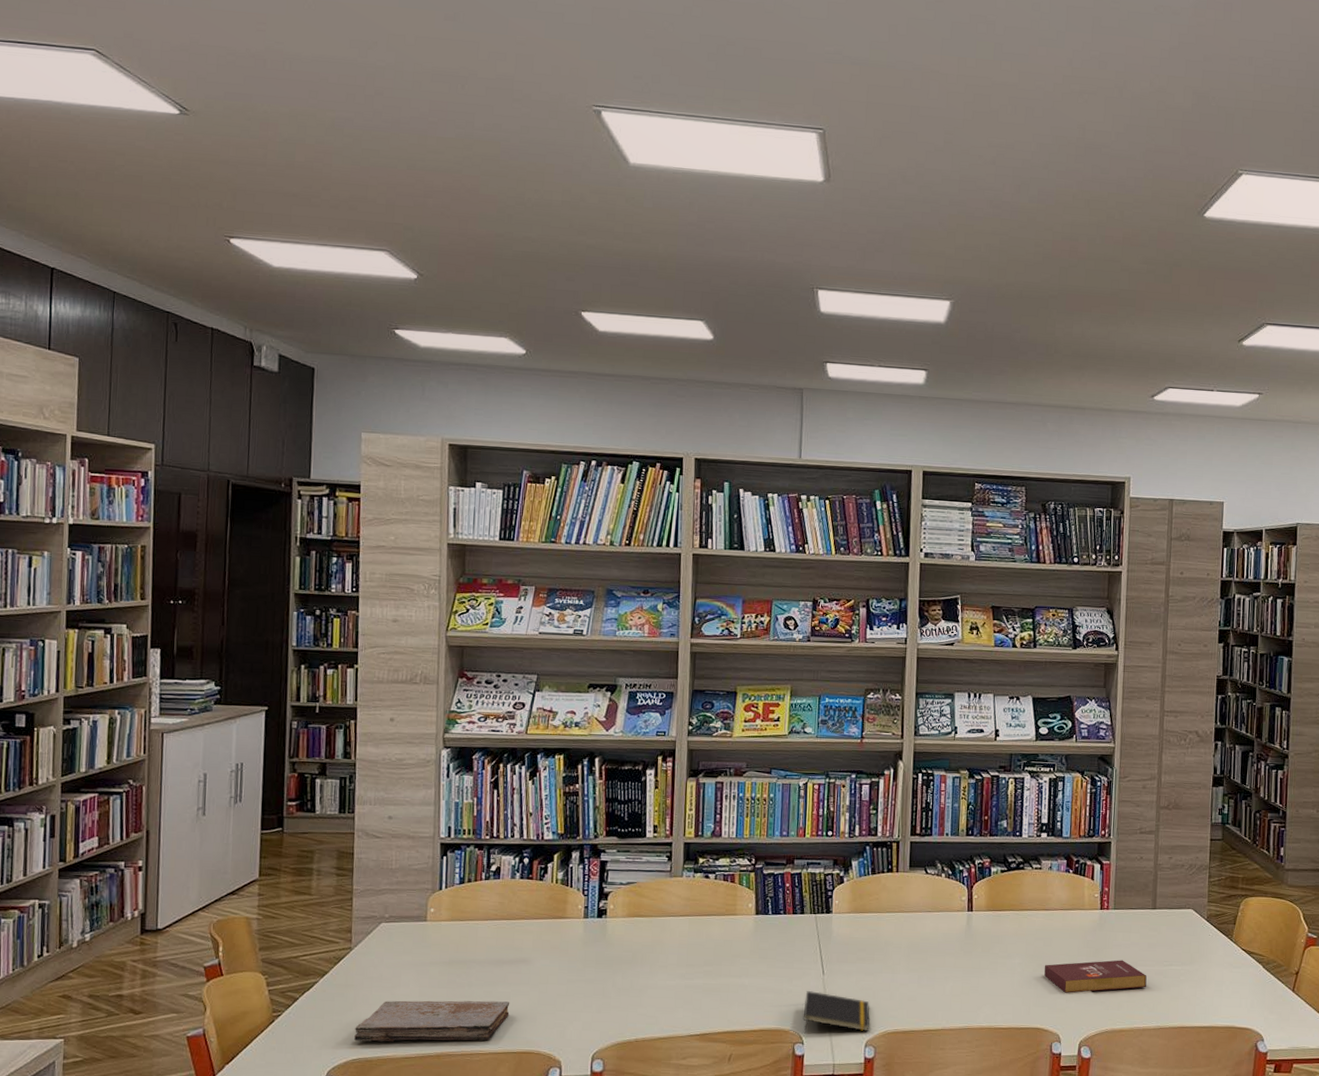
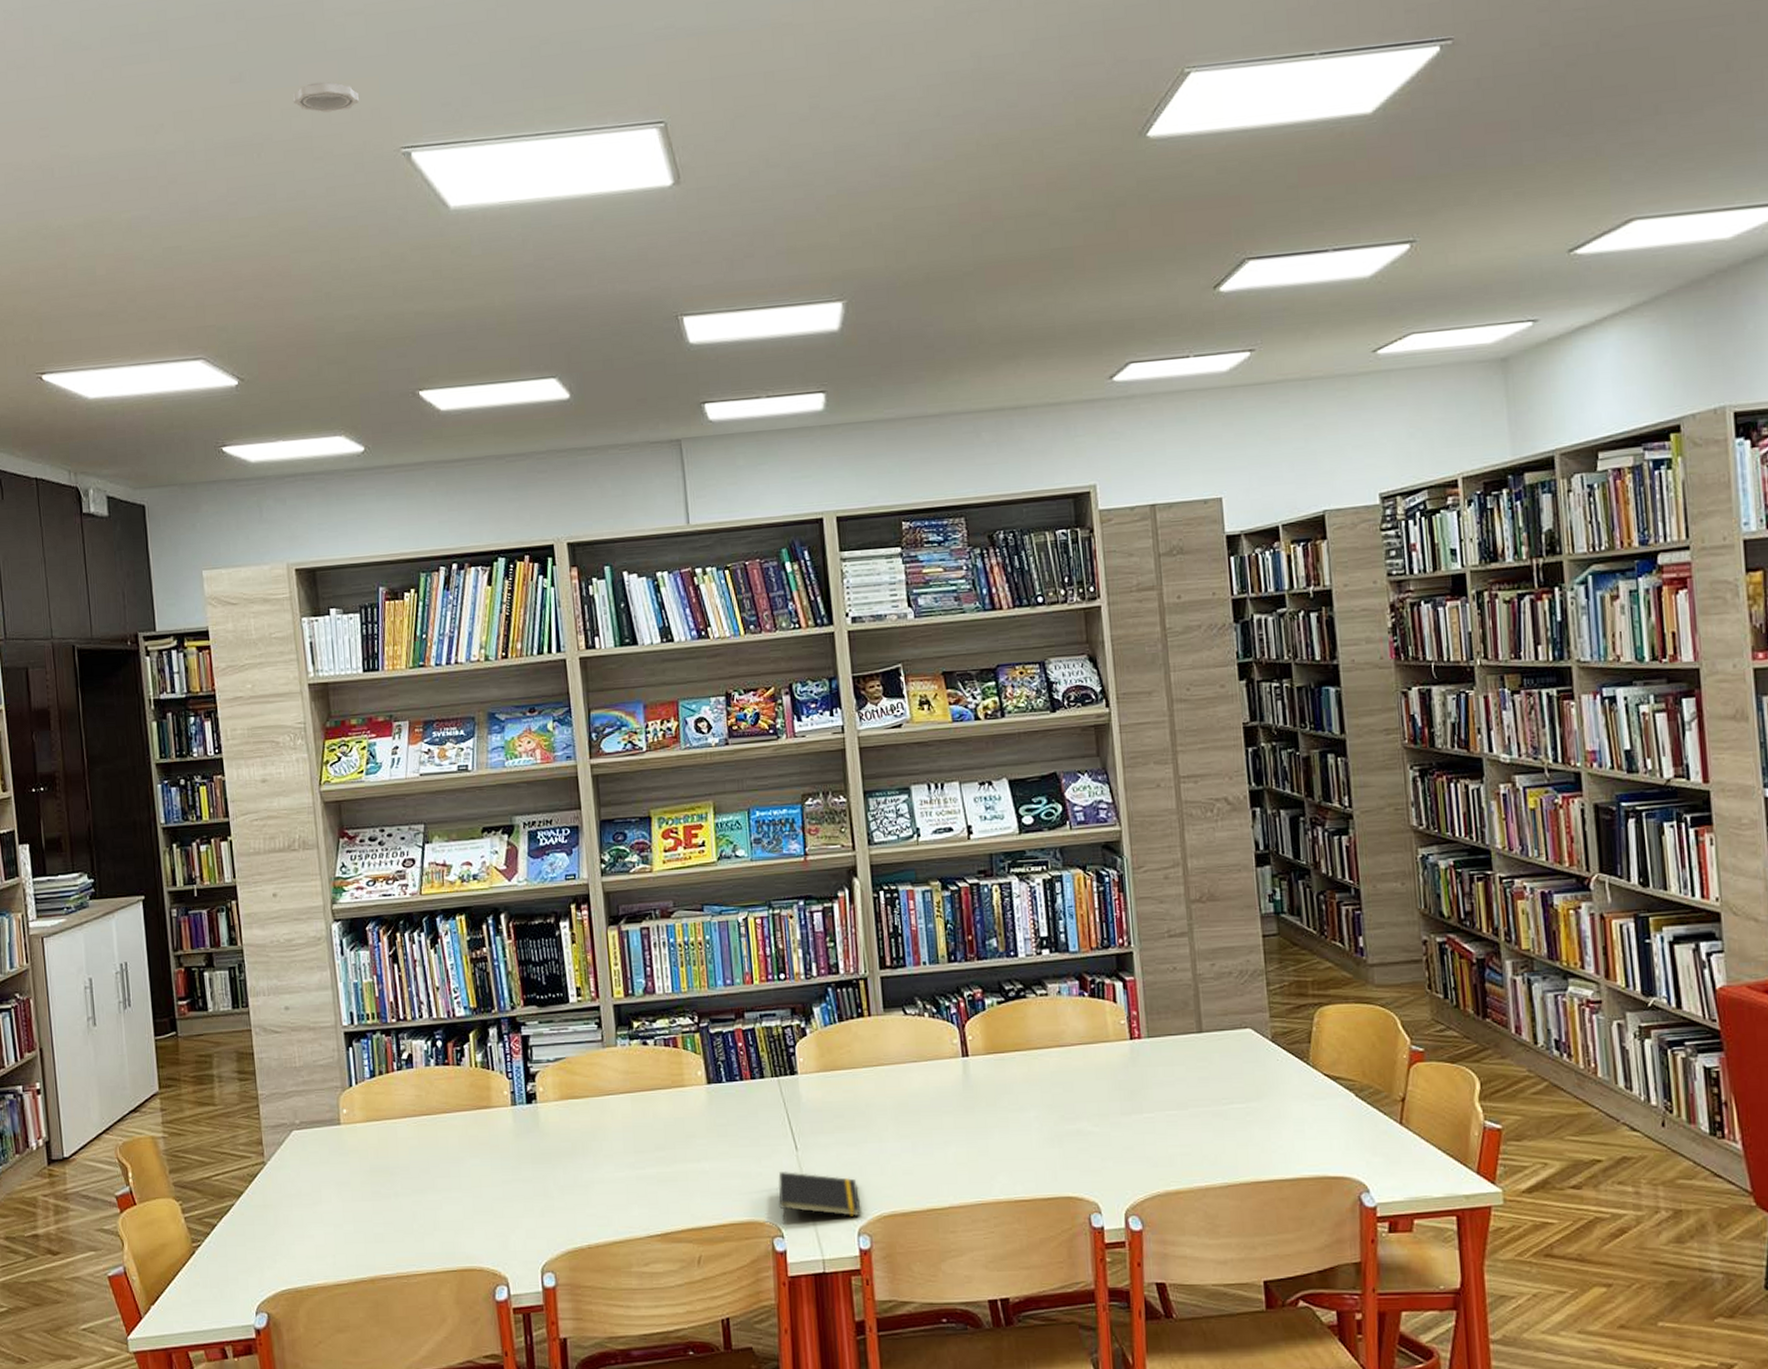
book: present [354,1000,510,1042] -> none [280,1211,444,1269]
smoke detector: none [500,35,561,64] -> present [292,81,359,113]
book: present [1044,960,1147,993] -> none [1067,1101,1203,1150]

